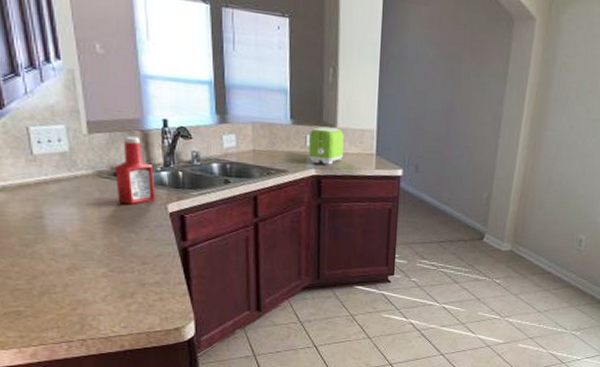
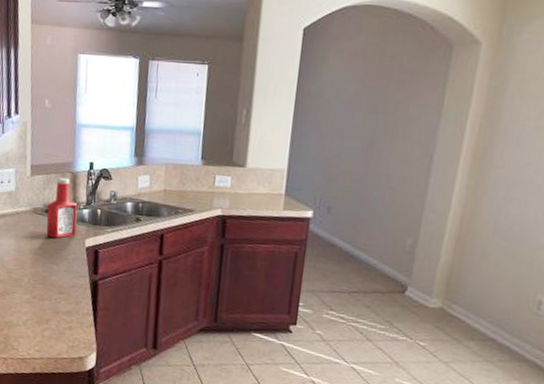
toaster: present [309,127,344,165] -> none [216,167,253,205]

